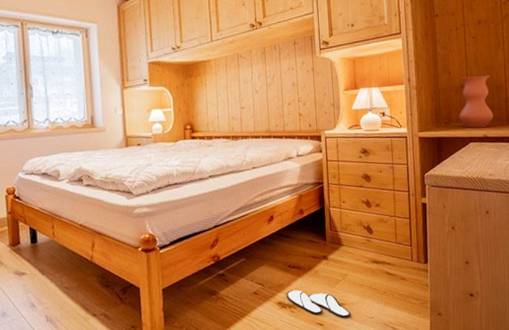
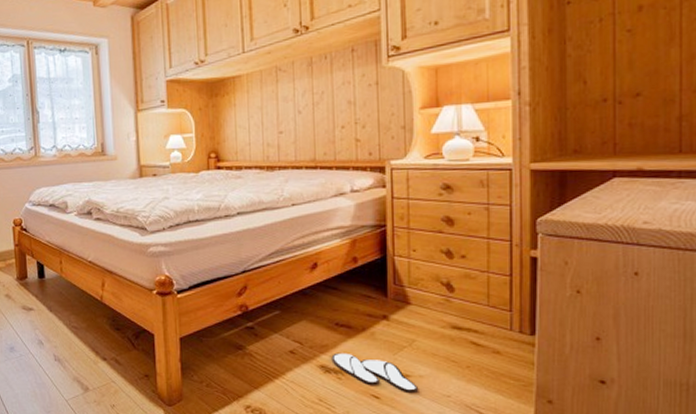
vase: present [459,75,494,128] -> none [598,83,657,158]

